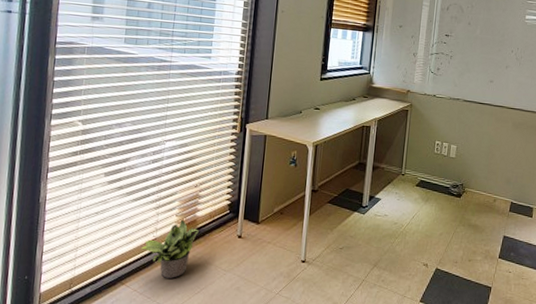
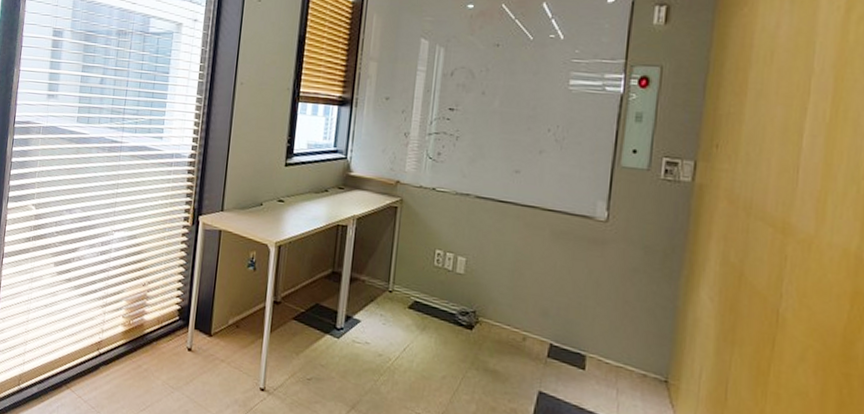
potted plant: present [140,219,199,278] -> none [86,321,146,389]

